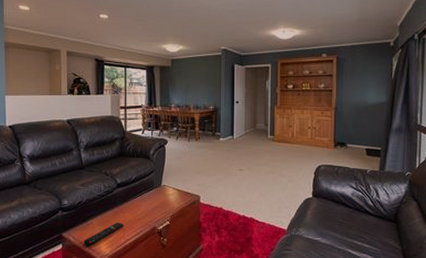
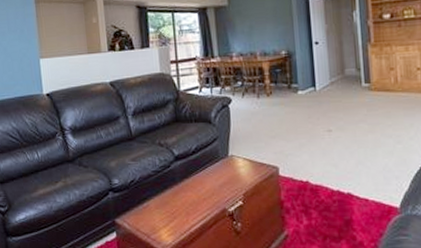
remote control: present [83,222,124,246] -> none [140,204,187,235]

